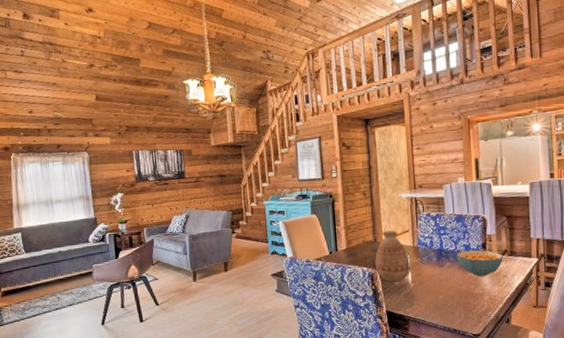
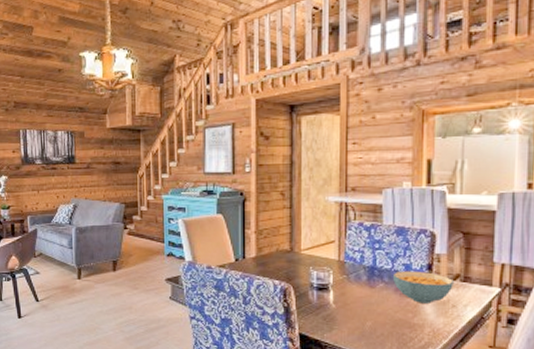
vase: present [375,230,410,283] -> none [290,239,332,301]

